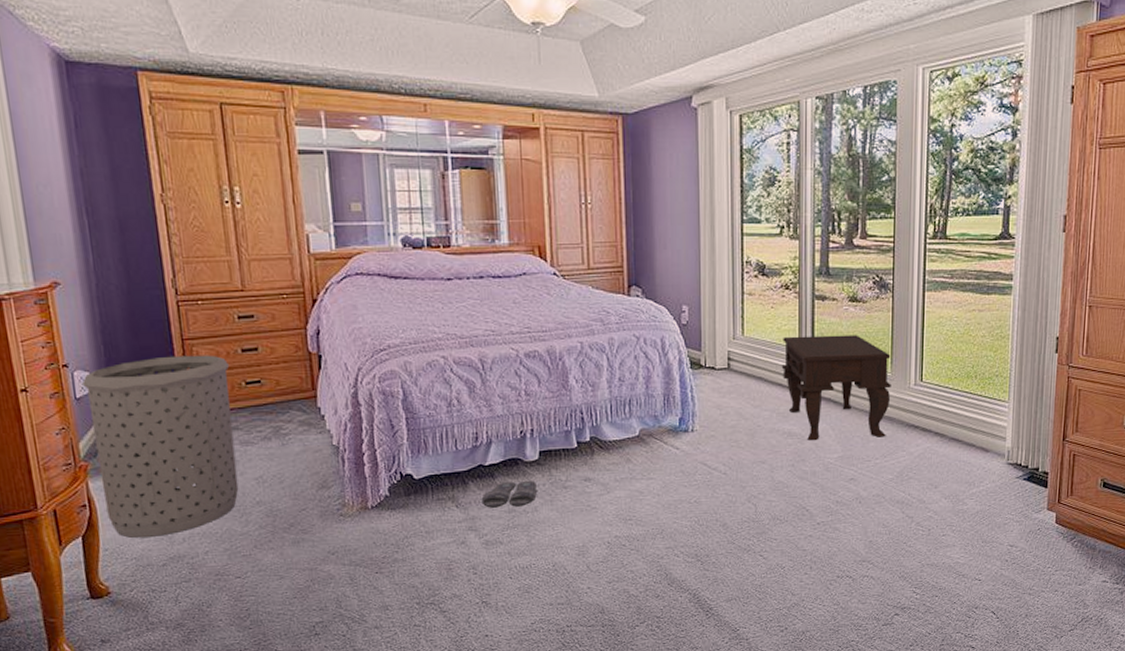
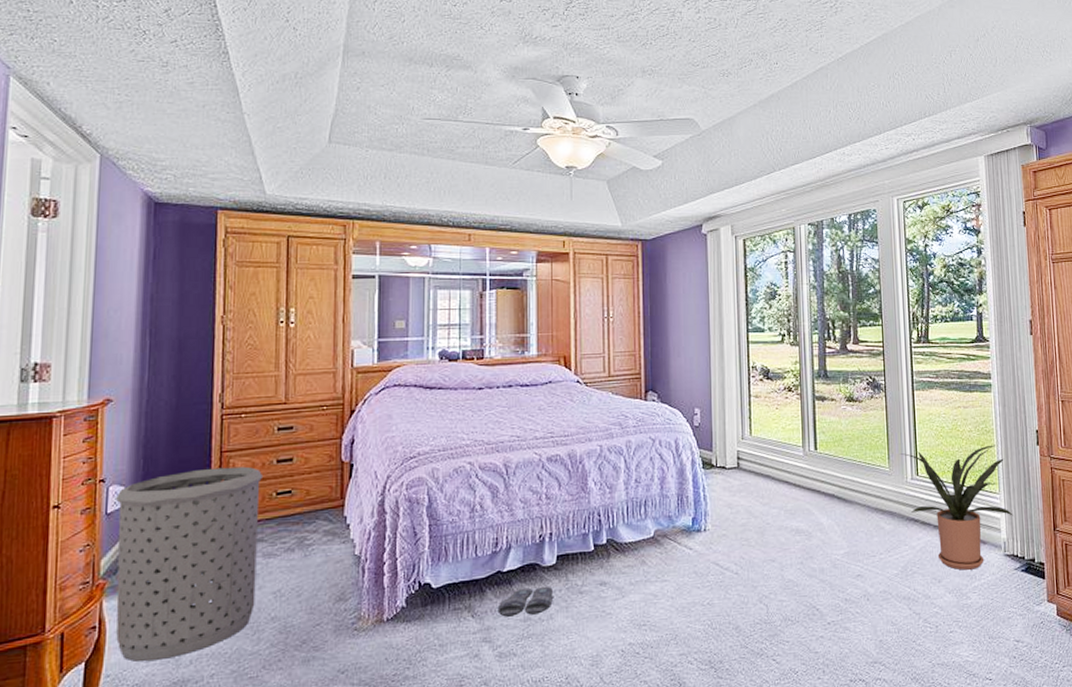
side table: present [781,335,891,440] -> none [787,432,890,537]
house plant: none [904,351,1021,477] -> present [900,444,1013,570]

